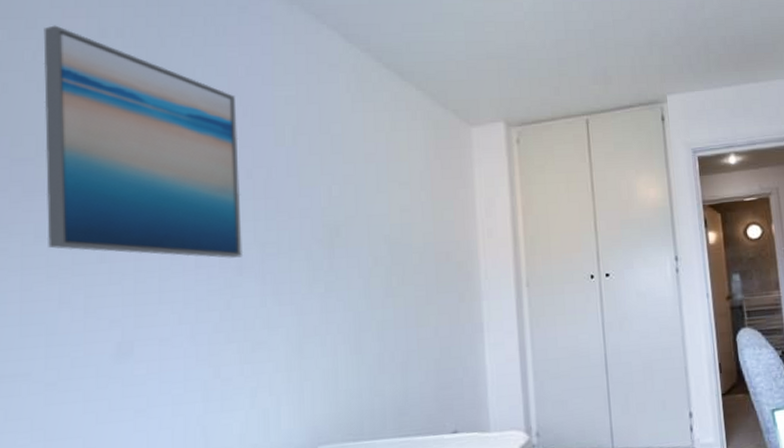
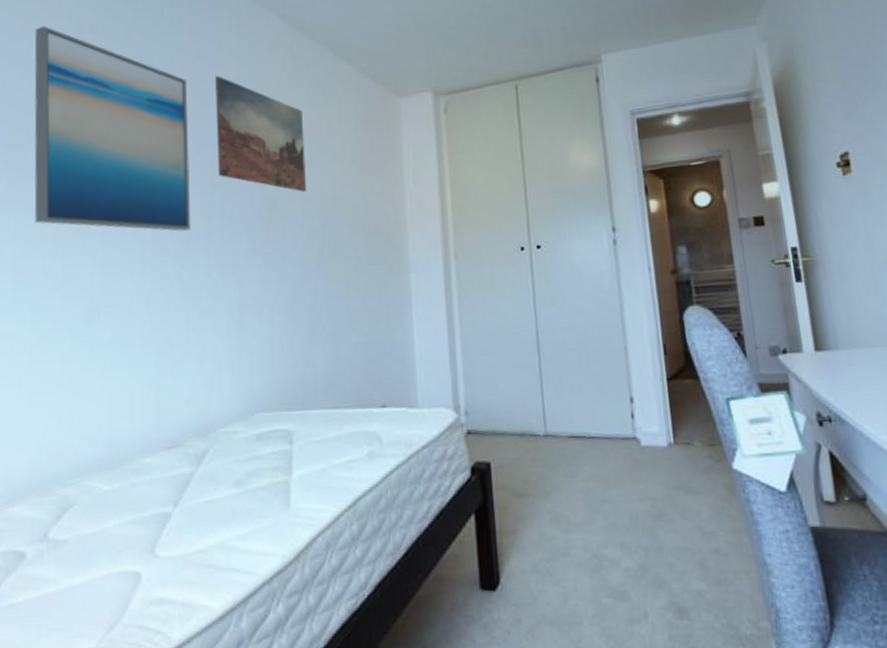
wall art: none [269,93,372,219] -> present [215,75,306,192]

